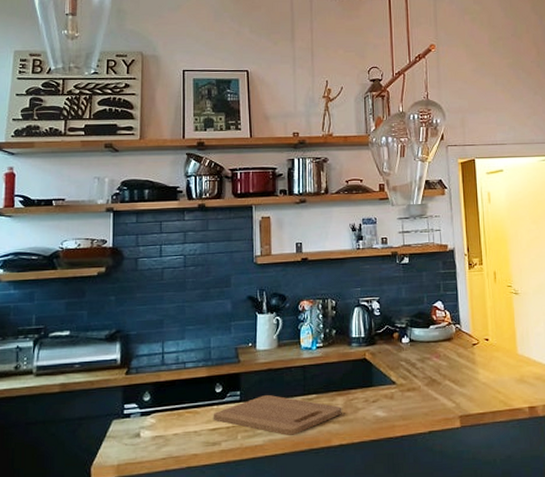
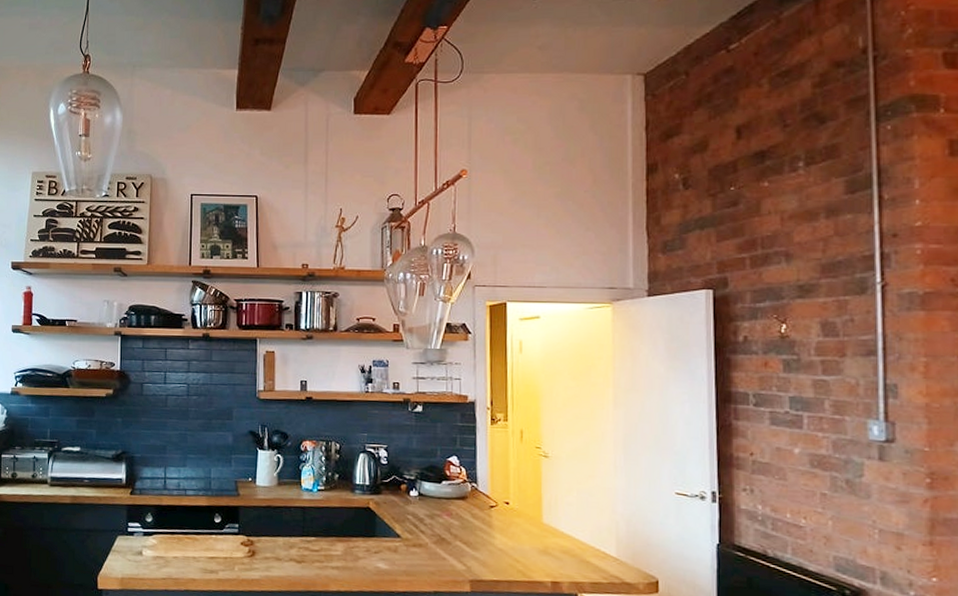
cutting board: present [213,395,342,436] -> none [211,531,342,575]

